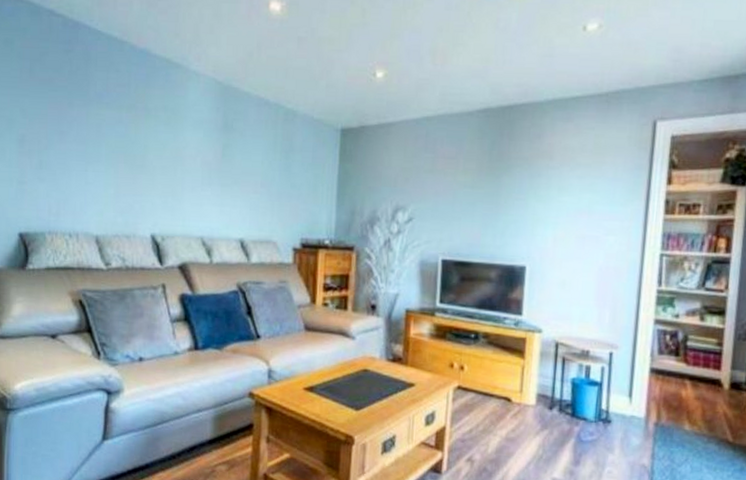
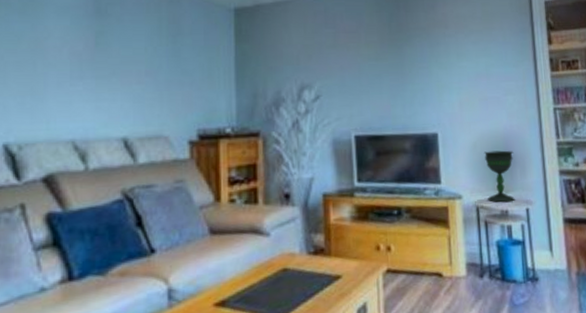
chalice: none [569,290,606,344] -> present [483,150,515,203]

